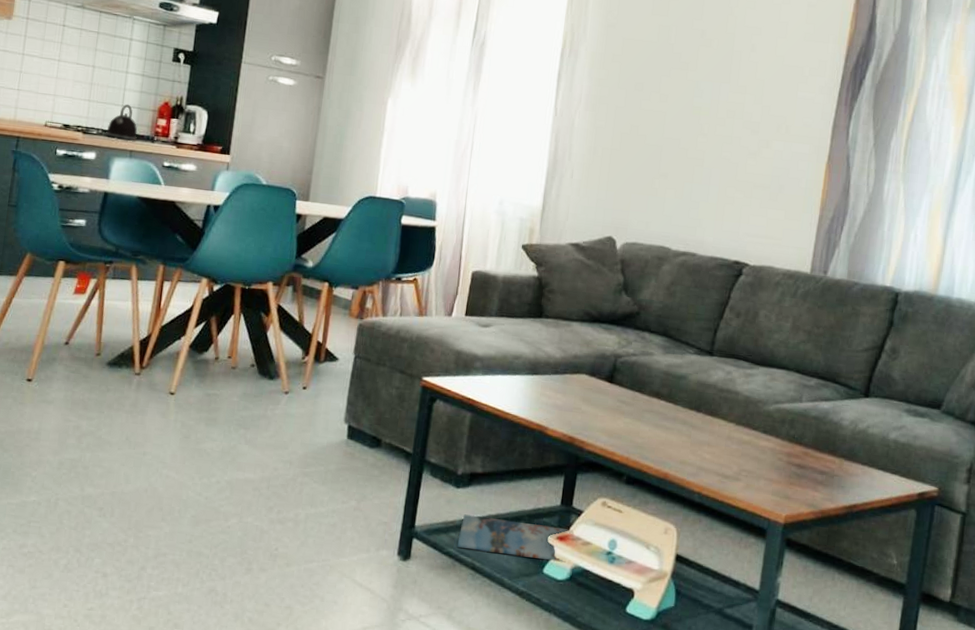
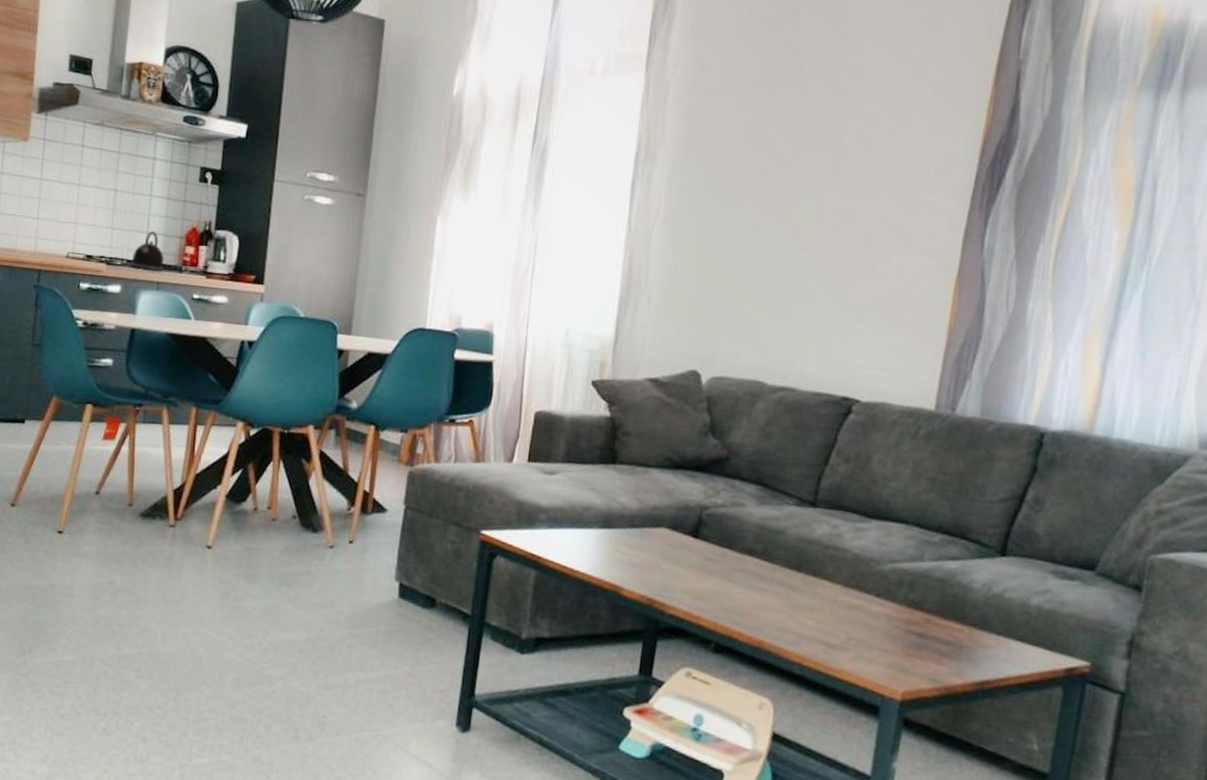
magazine: present [457,514,569,563] -> none [521,683,649,740]

